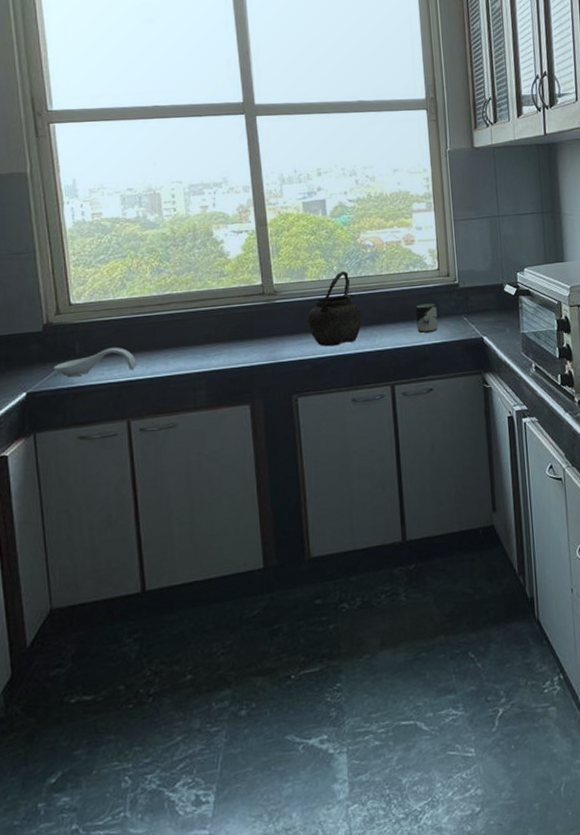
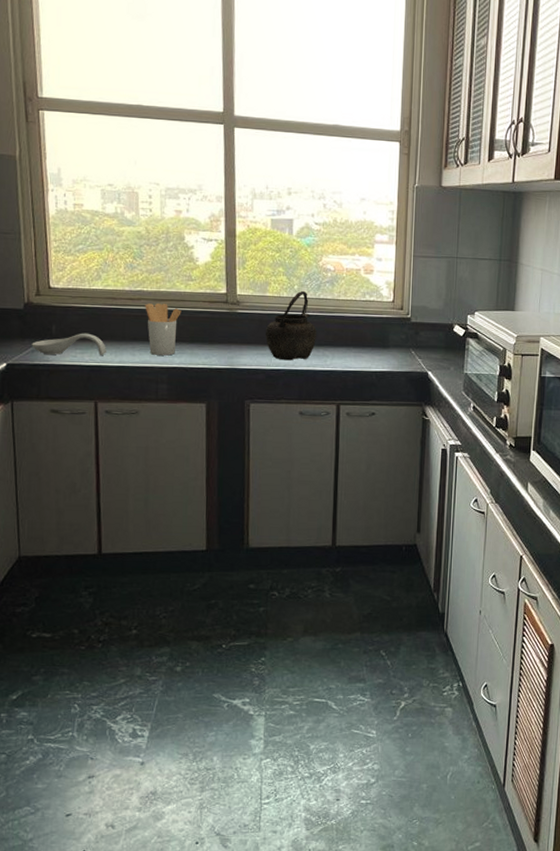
utensil holder: none [175,303,216,361] -> present [145,302,182,356]
cup: present [415,303,438,333] -> none [366,332,387,360]

